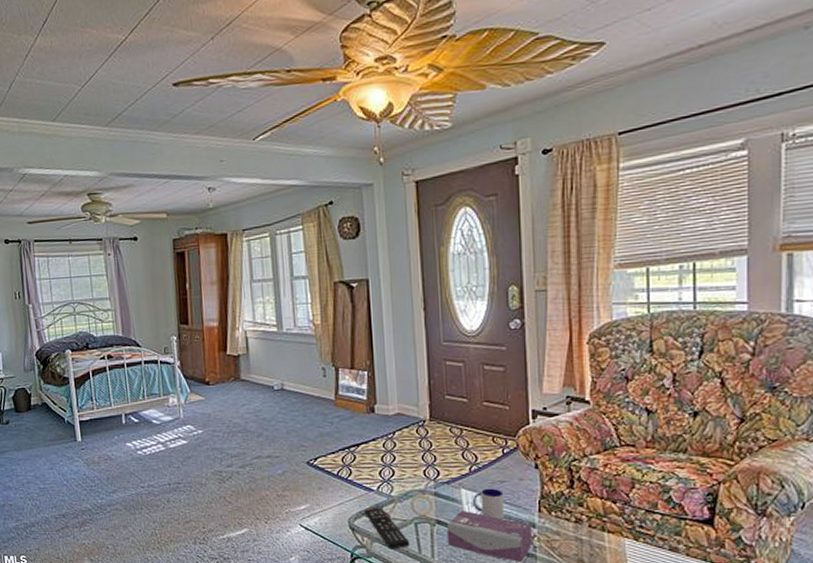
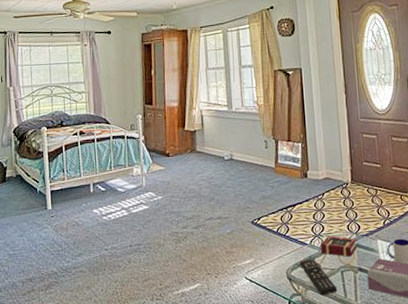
book: none [390,481,436,507] -> present [321,235,358,257]

